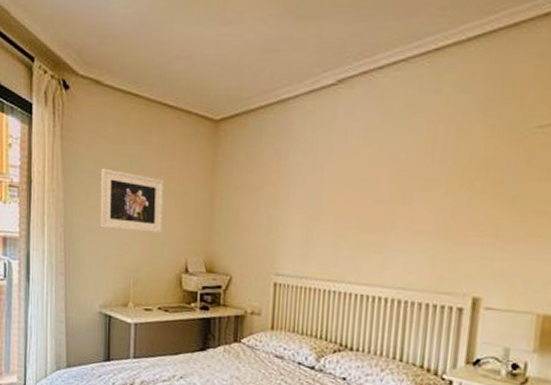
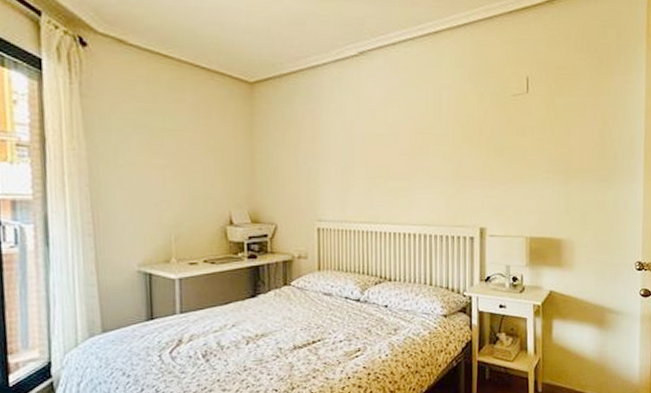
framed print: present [100,168,164,234] -> none [129,126,203,189]

